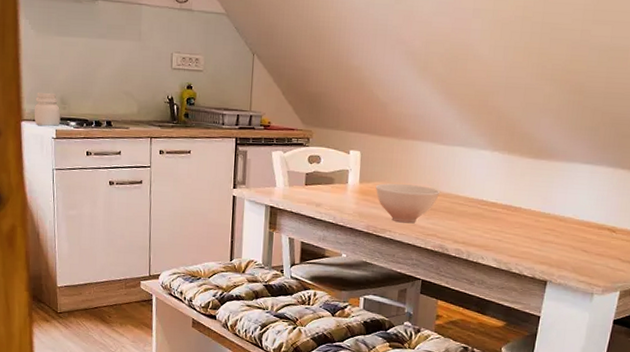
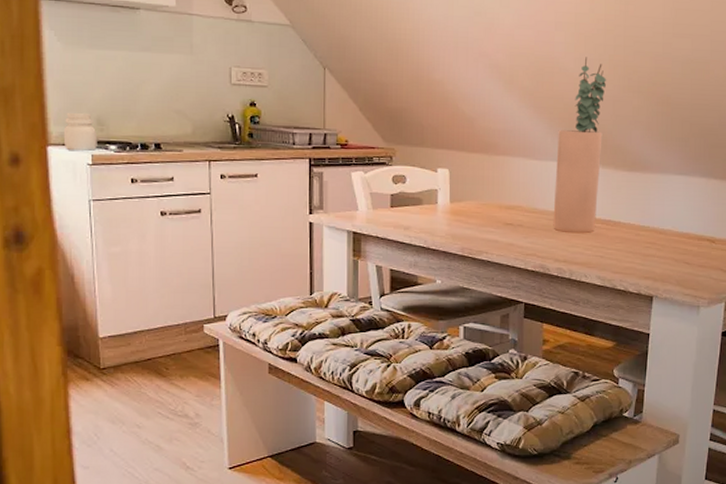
bowl: present [375,183,441,224] -> none [467,202,537,244]
vase: none [455,44,521,218] -> present [553,57,607,234]

